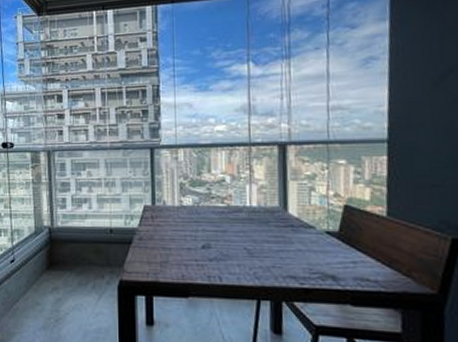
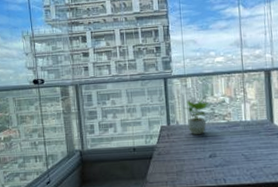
potted plant: none [172,175,204,220] -> present [183,98,209,135]

